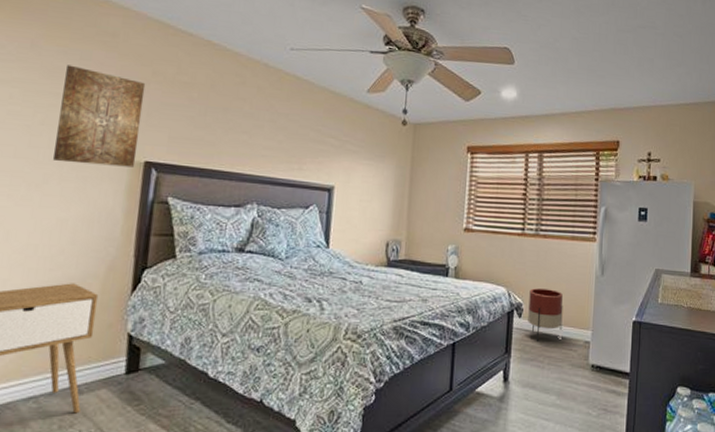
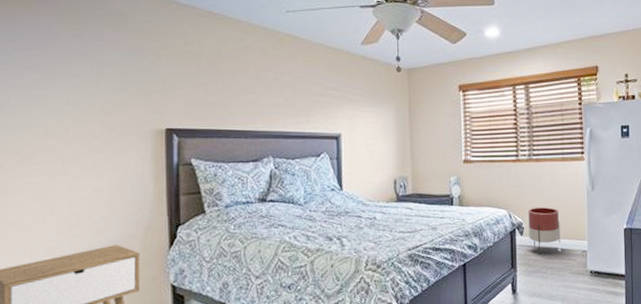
wall art: present [53,65,146,167] -> none [83,47,157,137]

